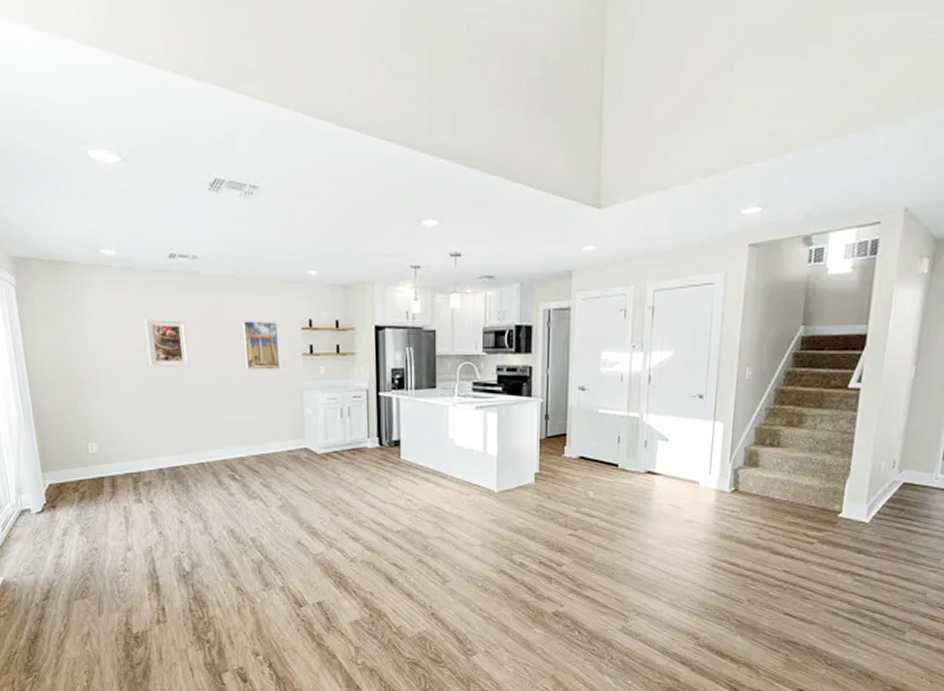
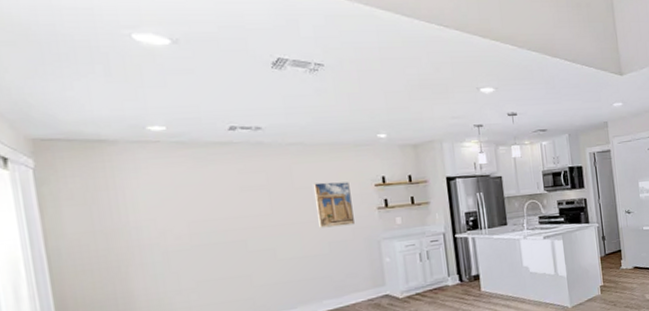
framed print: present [144,318,190,368] -> none [201,187,256,237]

